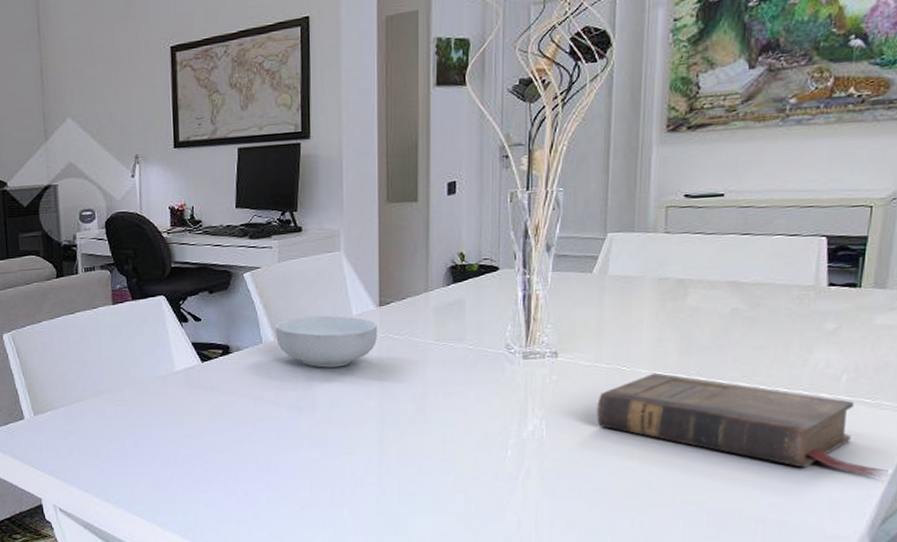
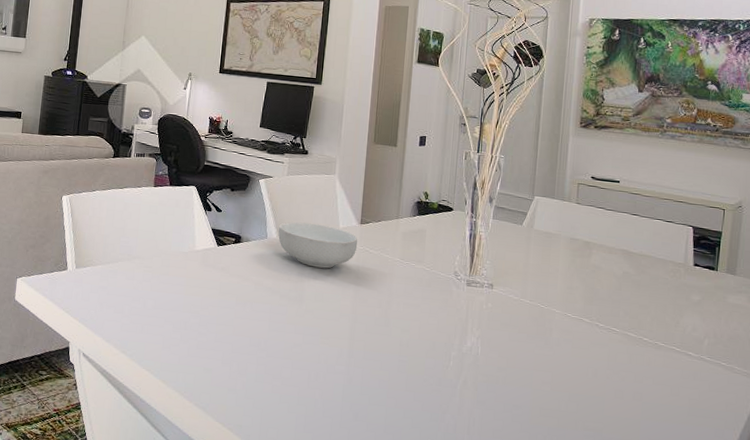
book: present [597,373,889,478] -> none [520,314,740,431]

